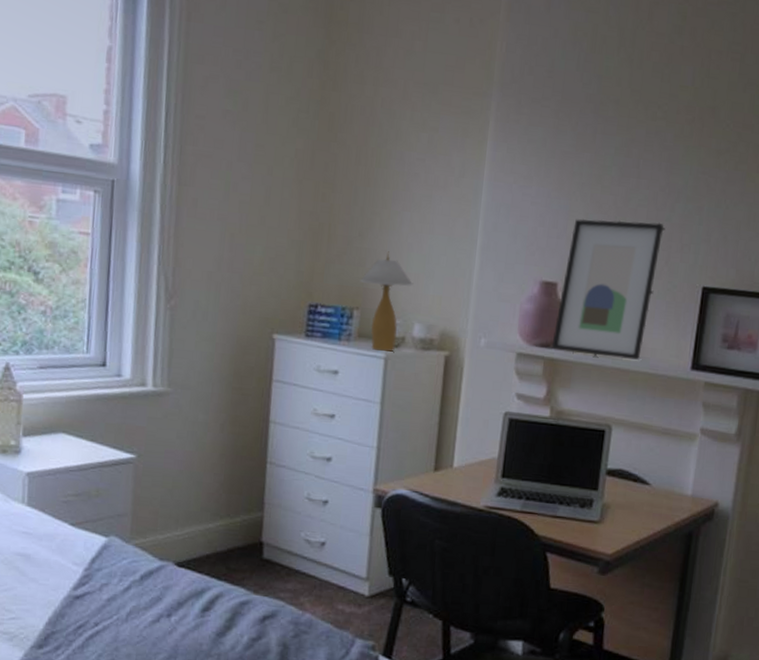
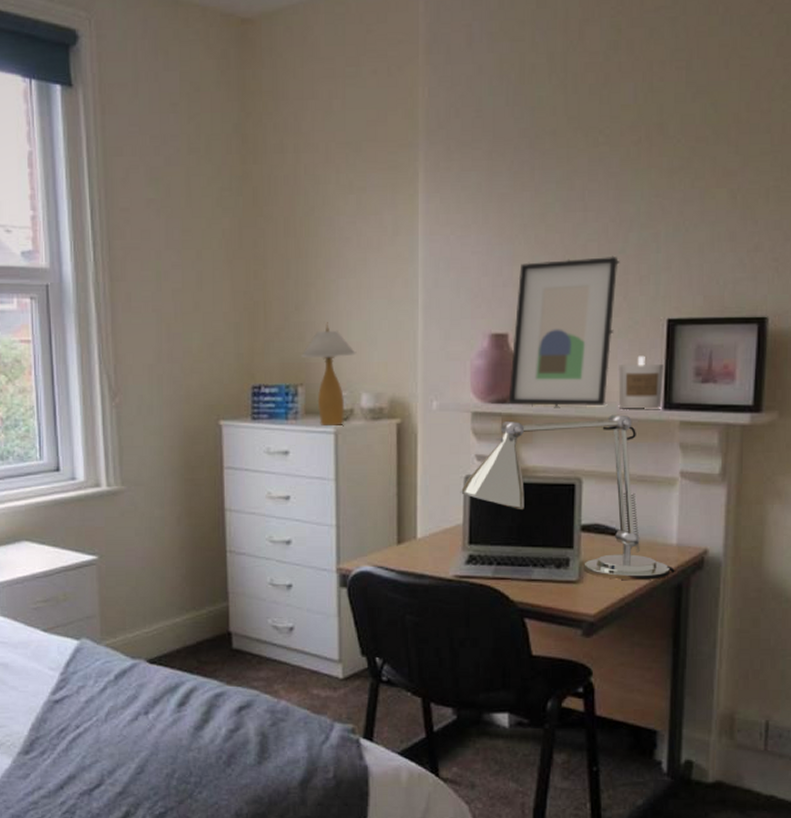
desk lamp: none [498,364,688,526] -> present [460,414,675,581]
candle: none [652,317,695,368] -> present [618,355,664,409]

